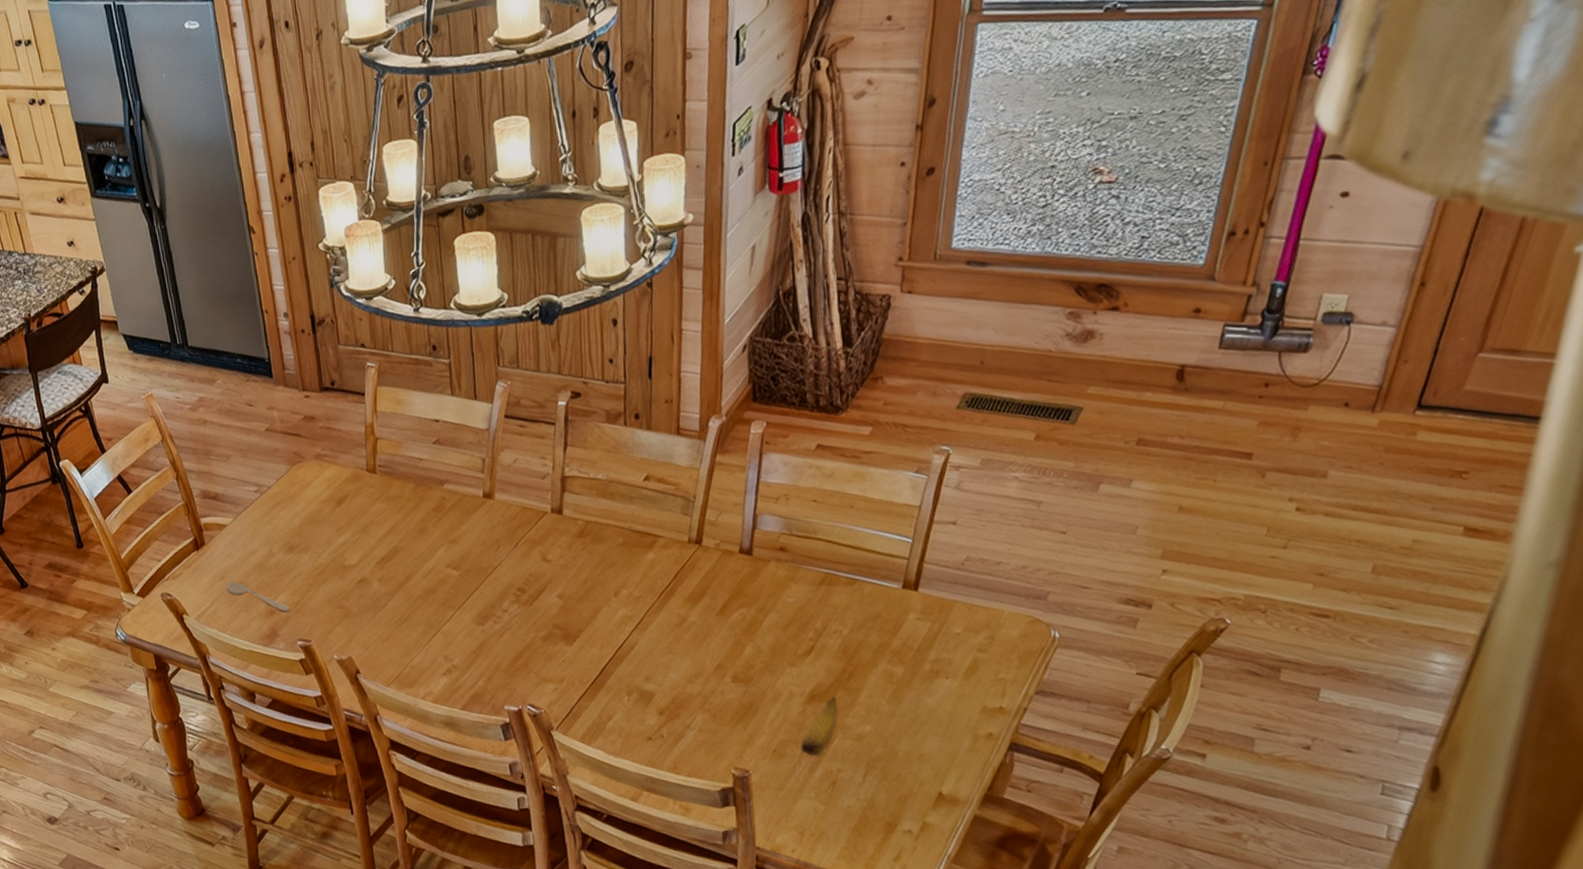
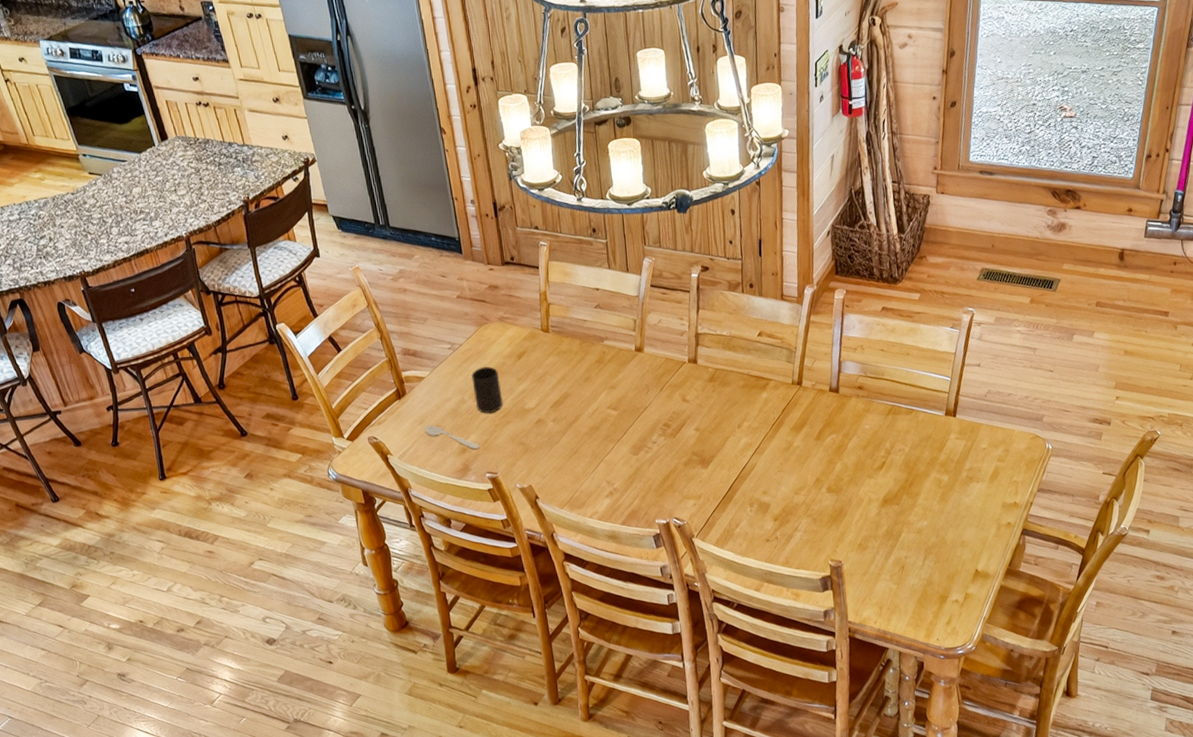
cup: none [281,513,319,570] -> present [471,366,503,414]
banana: present [800,697,838,756] -> none [878,500,903,547]

